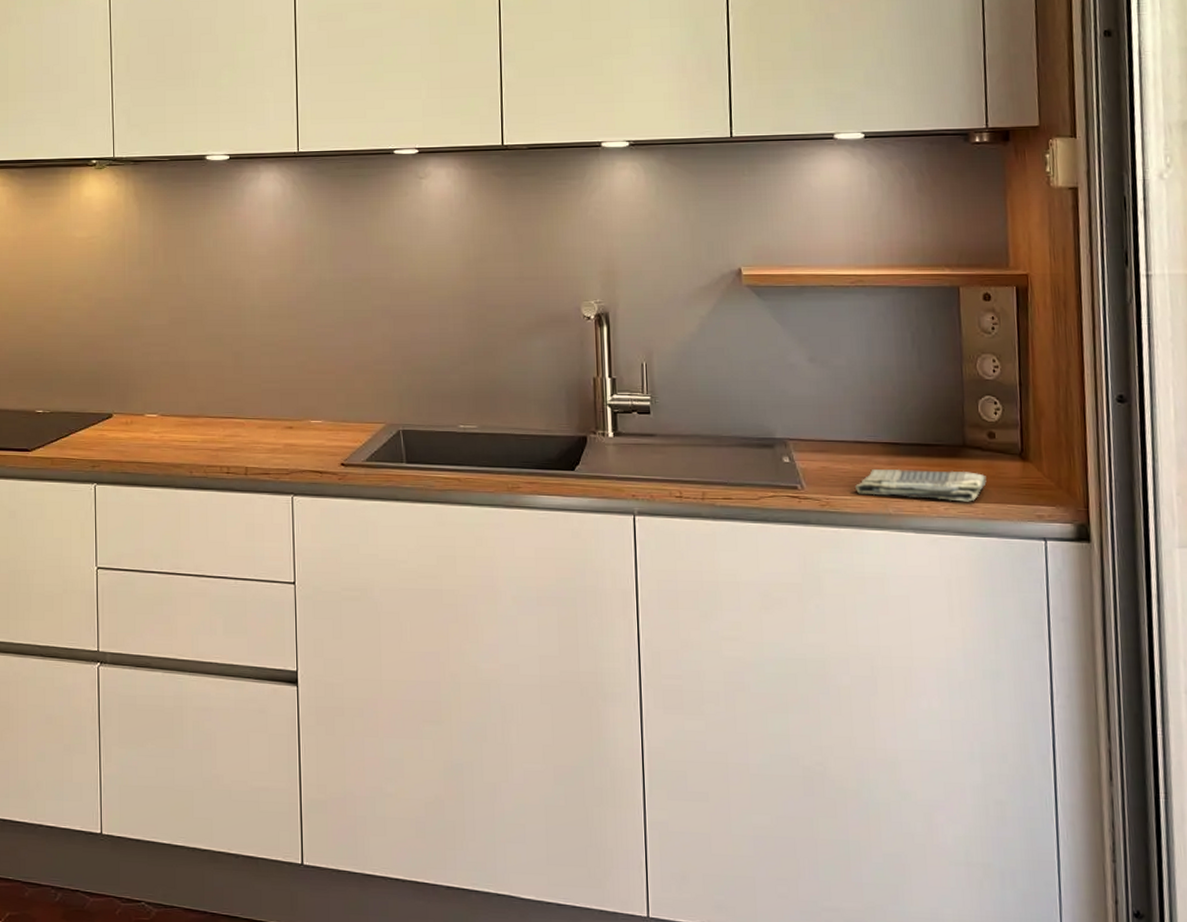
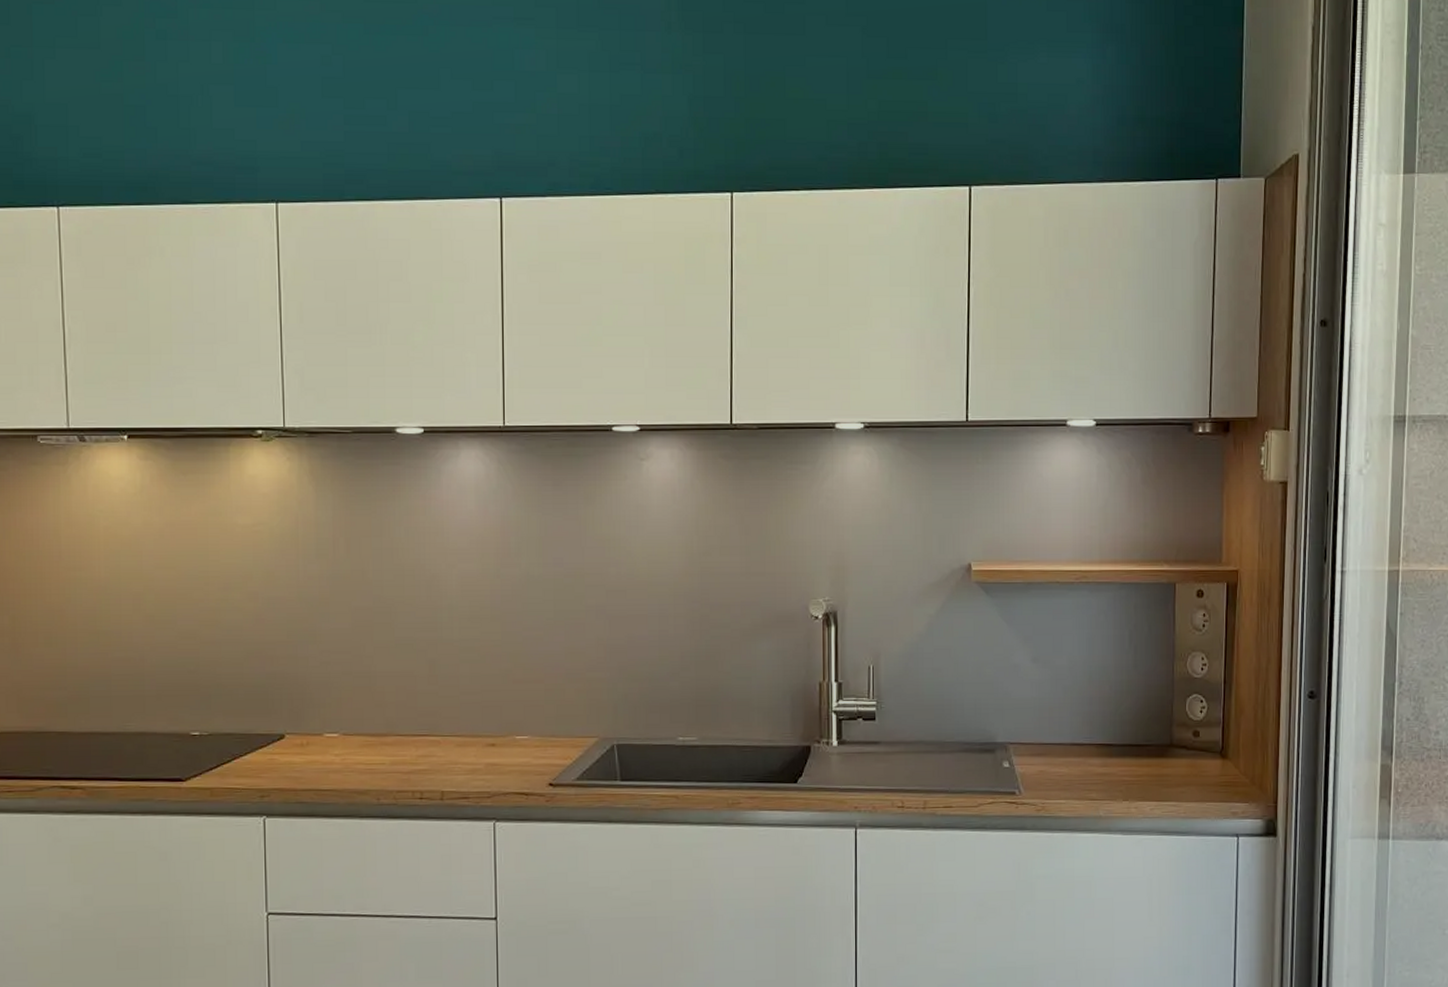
dish towel: present [854,469,987,502] -> none [1069,770,1189,802]

